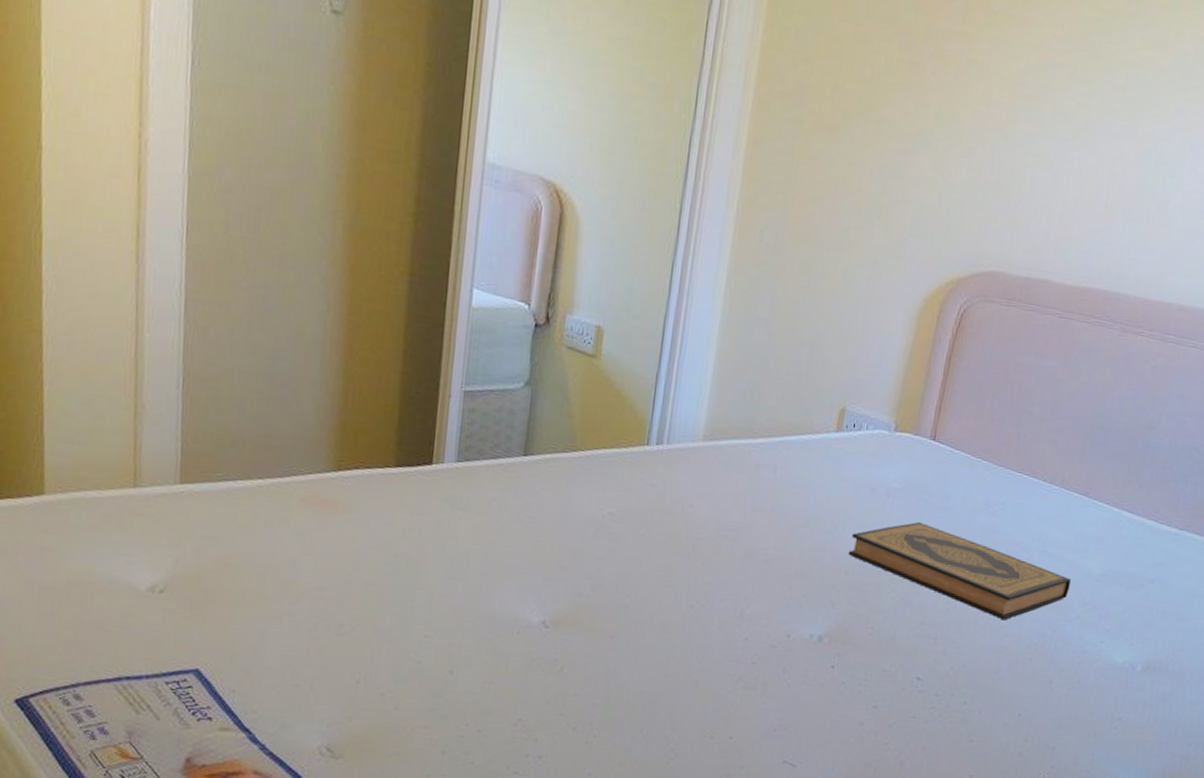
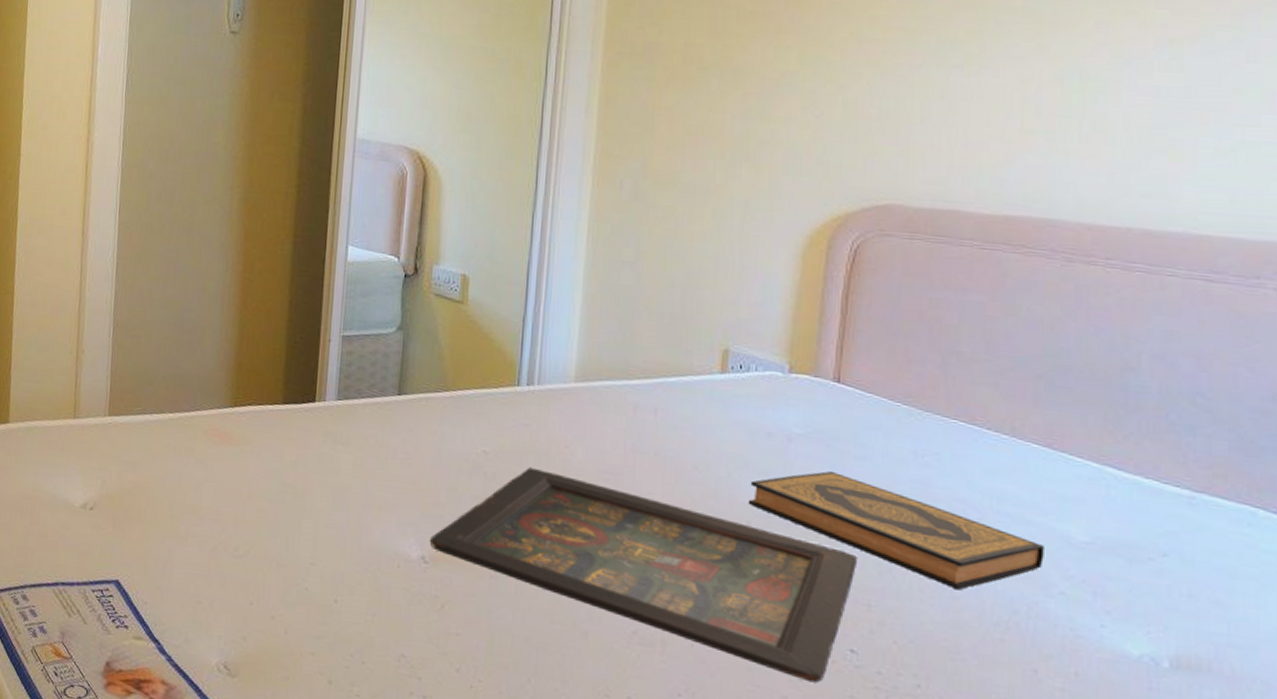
icon panel: none [550,527,932,709] -> present [429,467,858,684]

